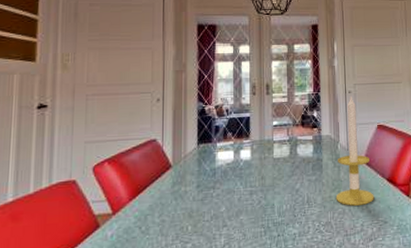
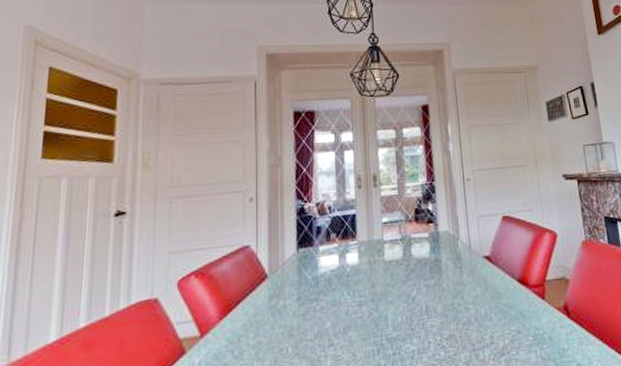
candle: present [335,95,374,206] -> none [458,183,504,314]

